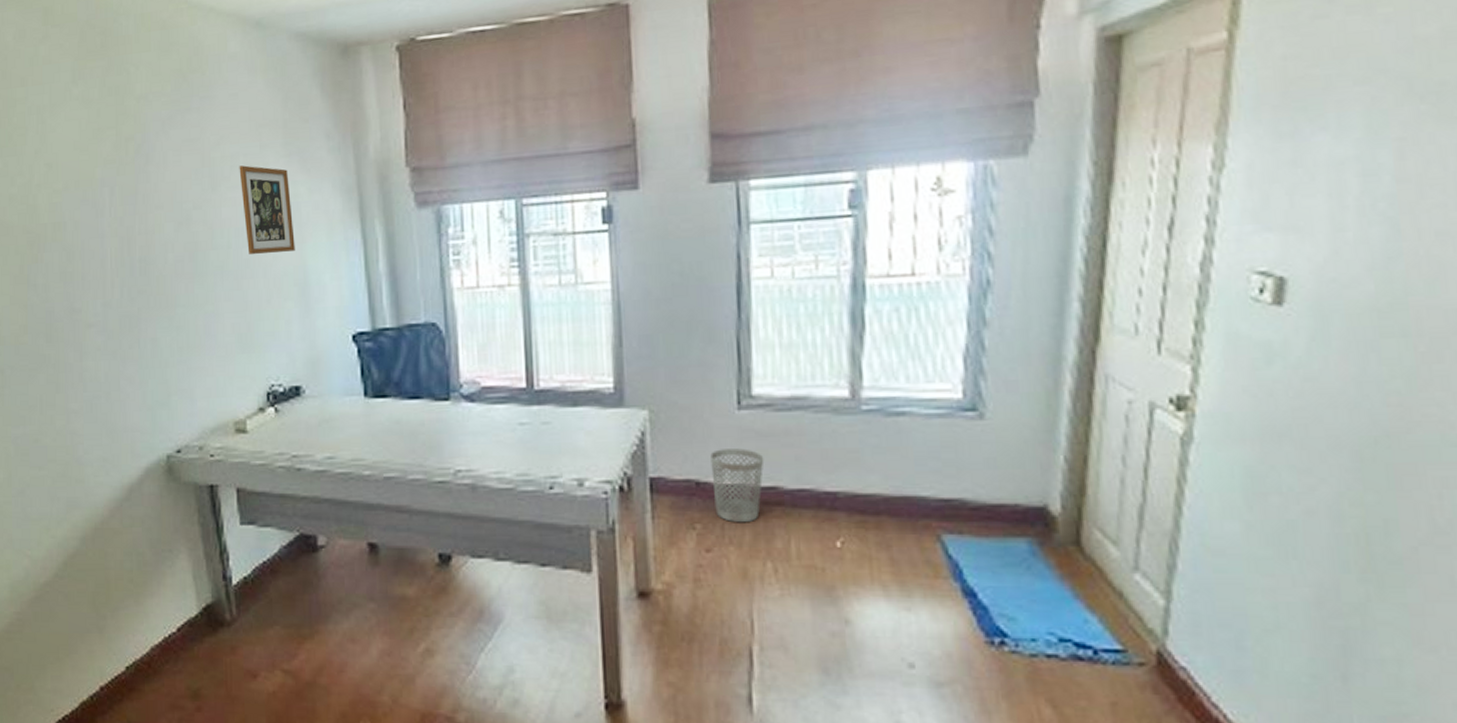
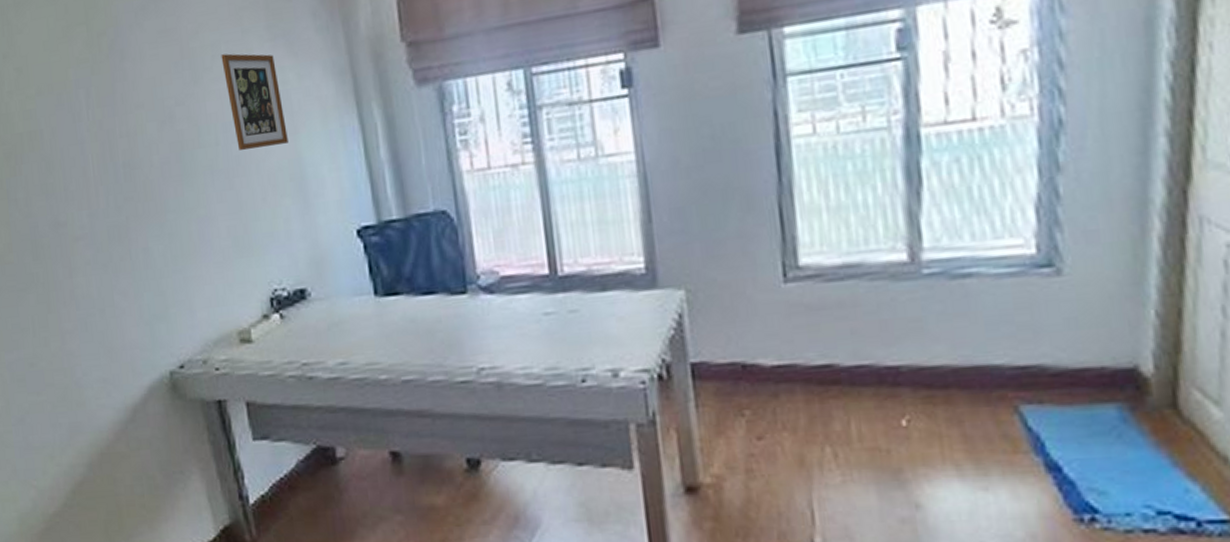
wastebasket: present [710,448,765,523] -> none [756,325,817,407]

